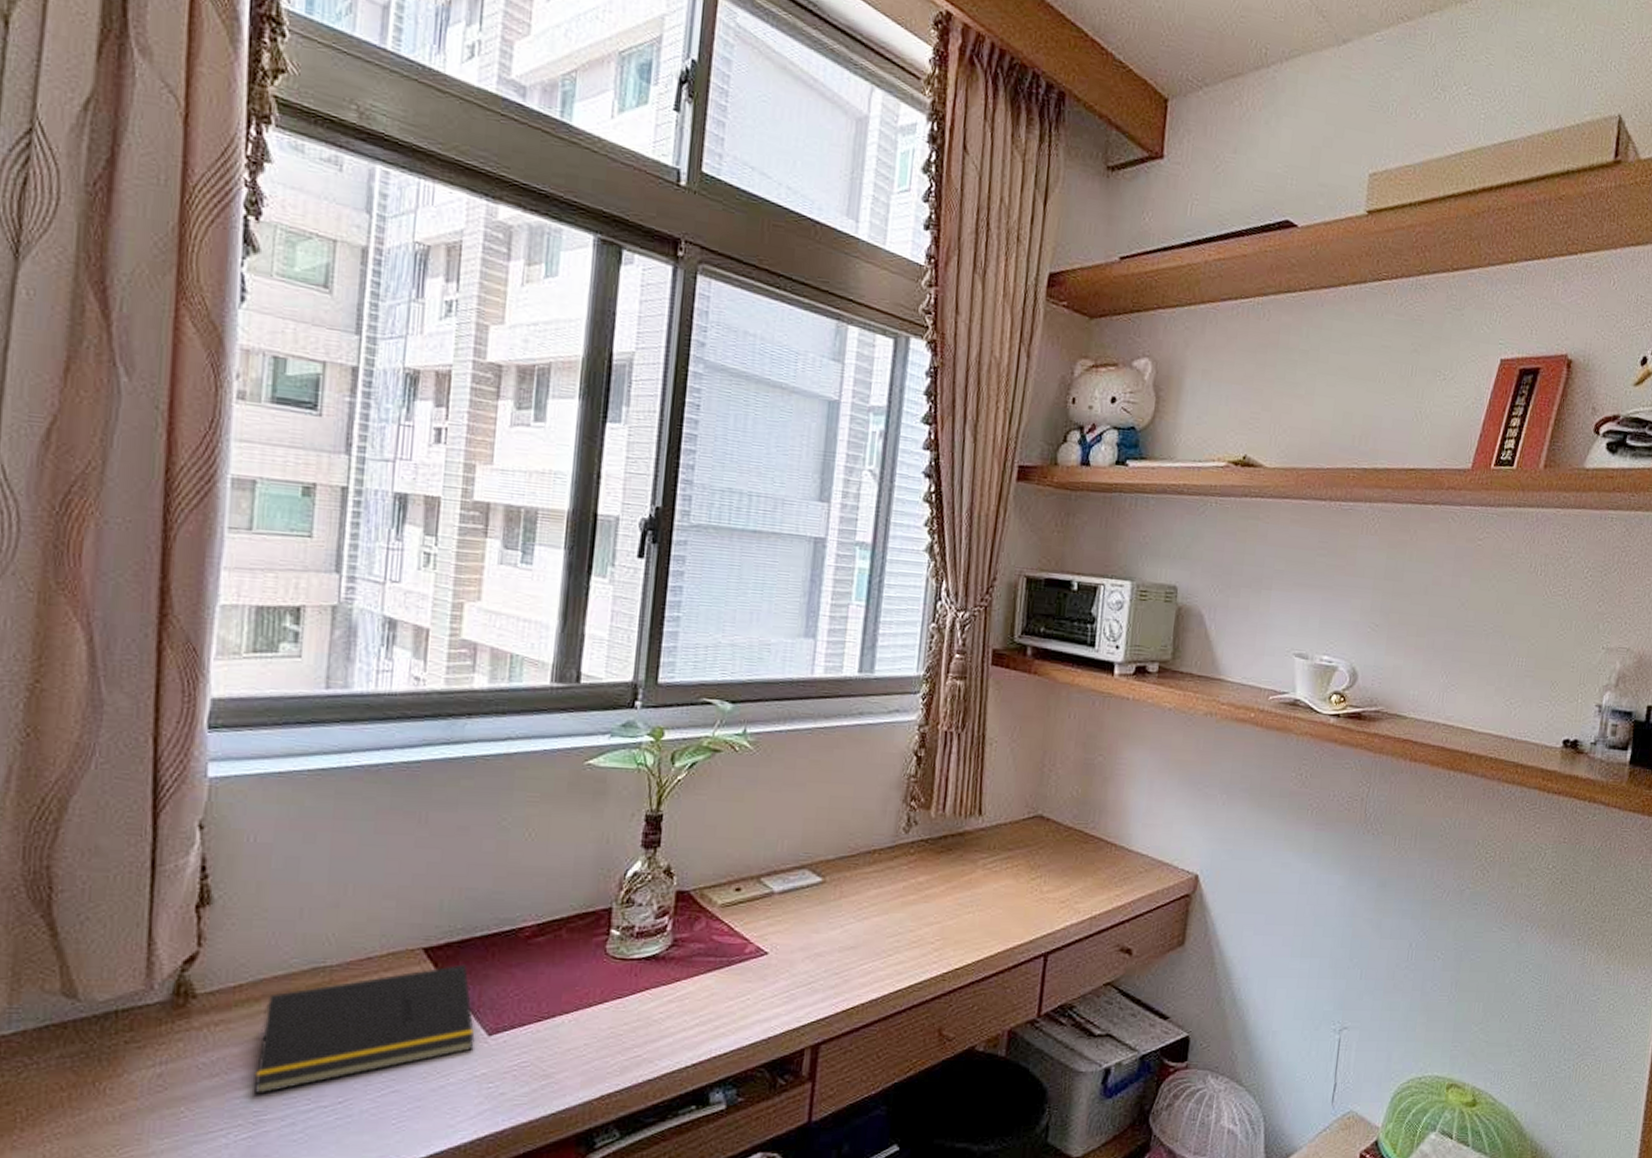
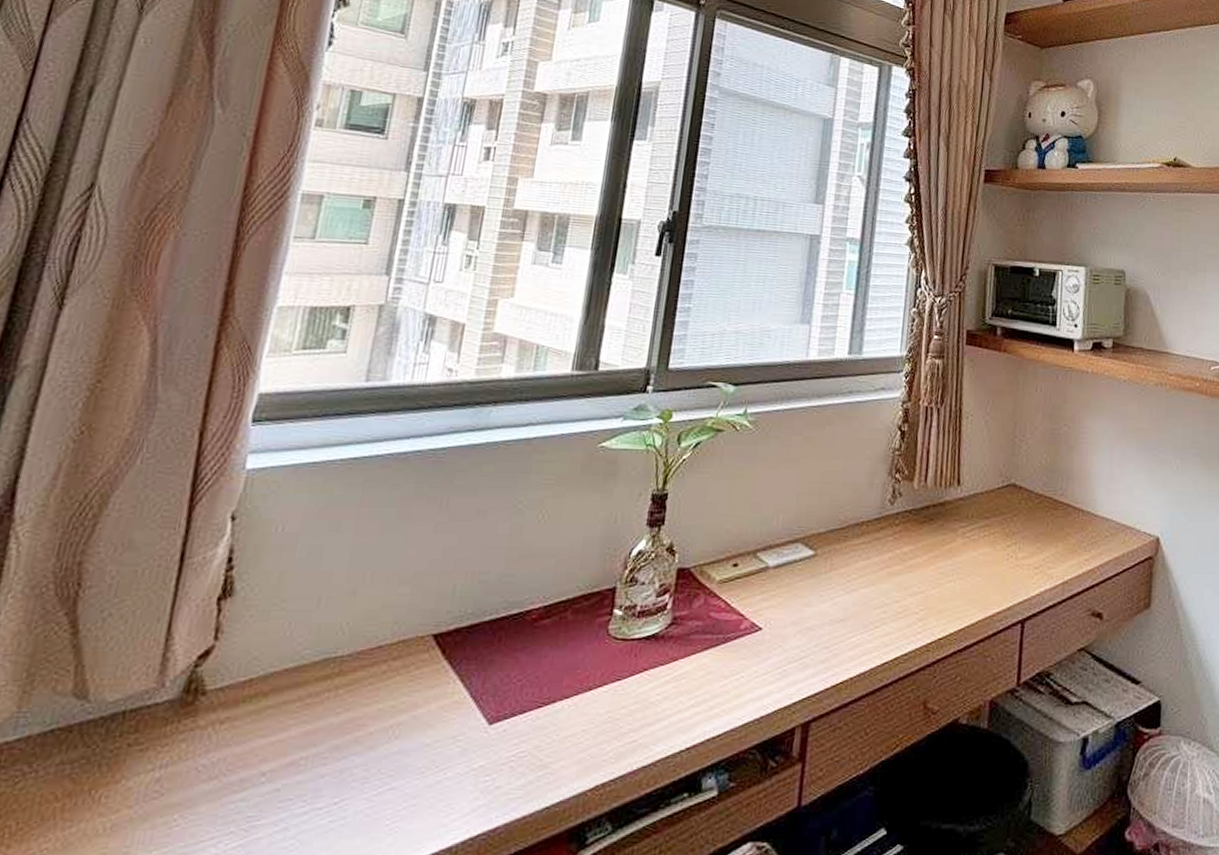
notepad: present [254,964,475,1095] -> none [251,650,476,798]

